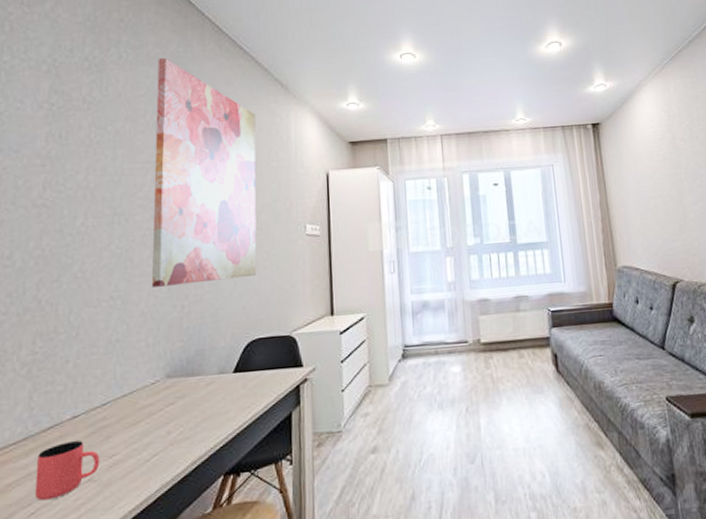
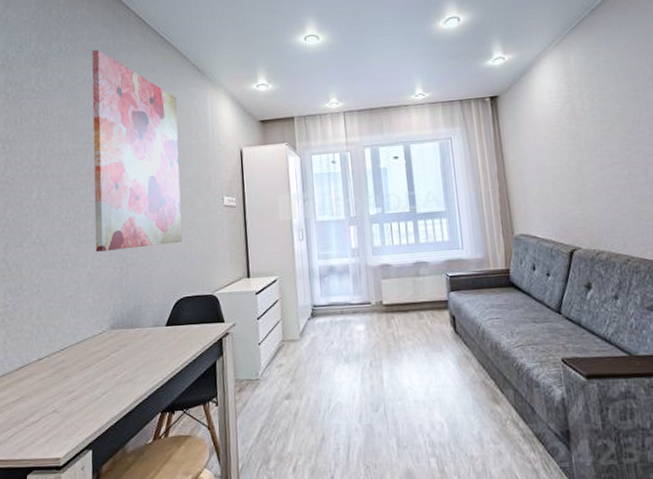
cup: present [36,441,100,501] -> none [12,379,62,426]

